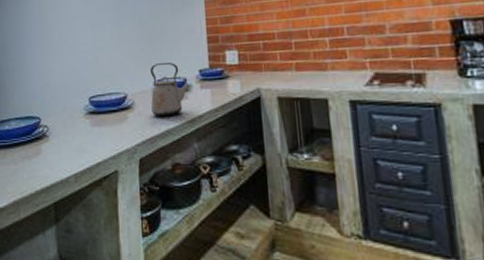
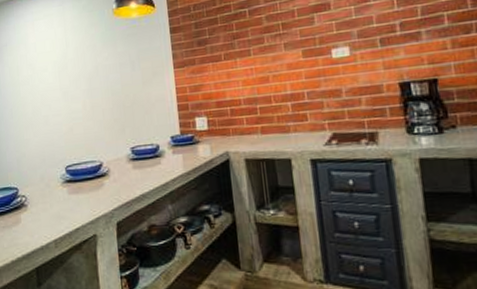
kettle: present [150,63,190,117] -> none [123,130,163,182]

